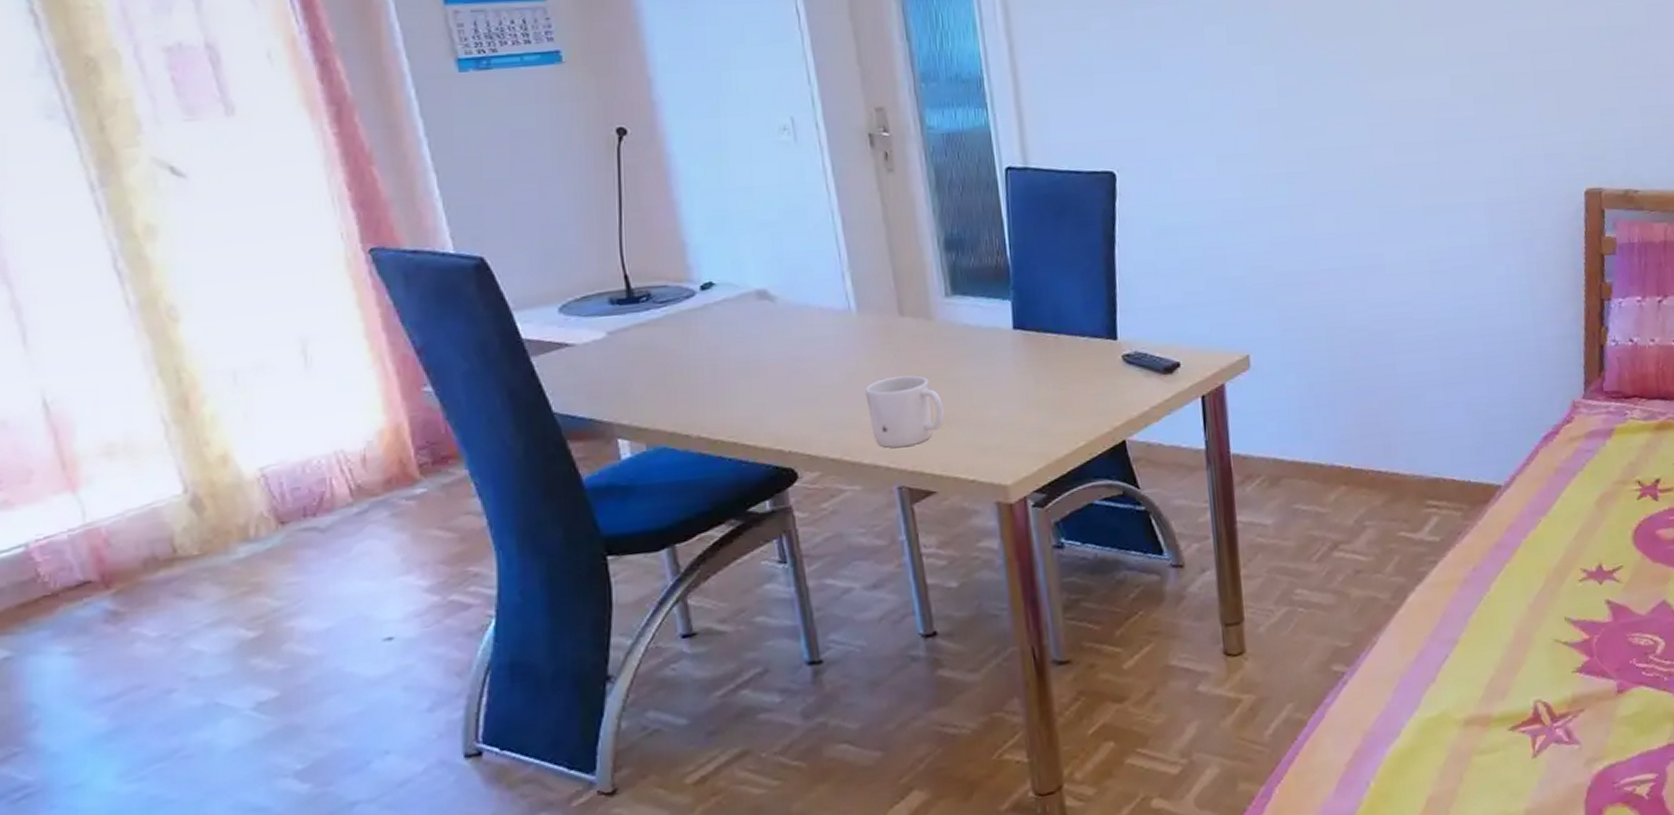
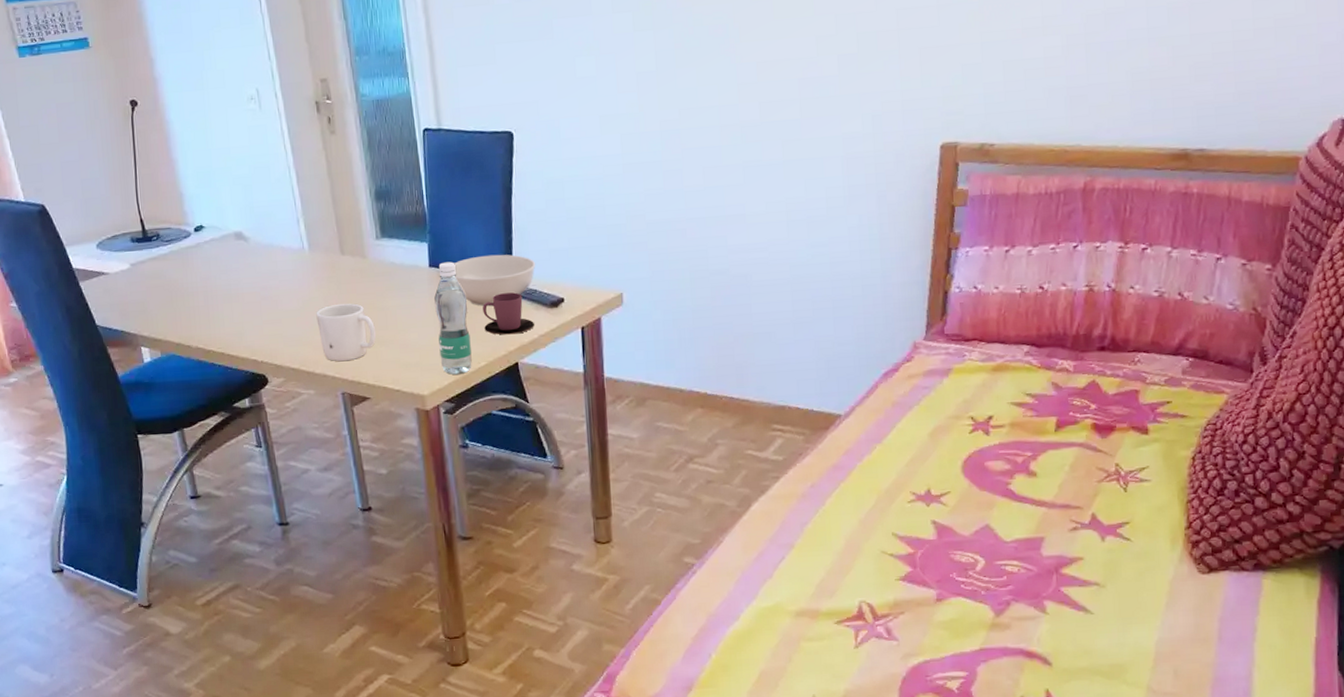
bottle: none [1020,322,1068,459] -> present [434,261,472,376]
bowl: none [1044,312,1146,374] -> present [454,254,536,306]
cup: none [1081,357,1145,409] -> present [483,292,534,335]

